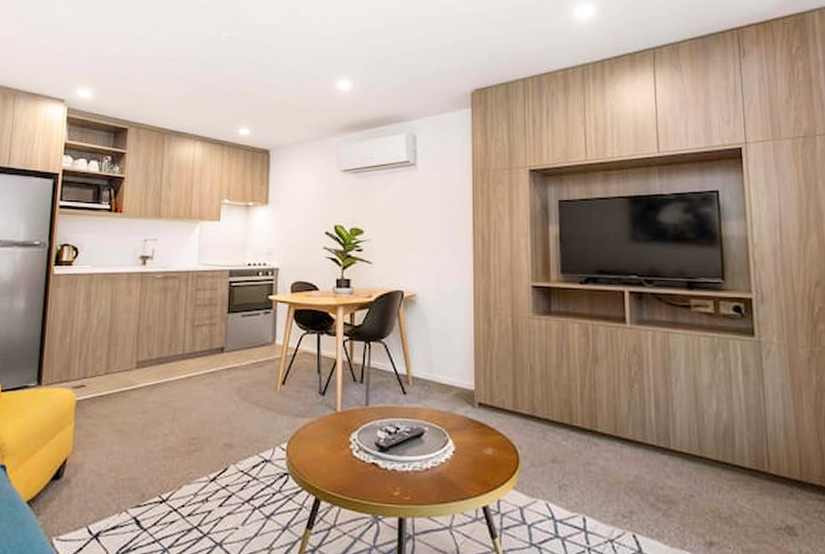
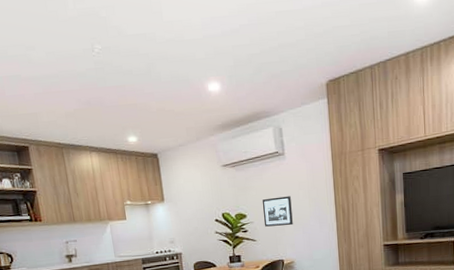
picture frame: none [384,213,420,249] -> present [263,196,293,227]

